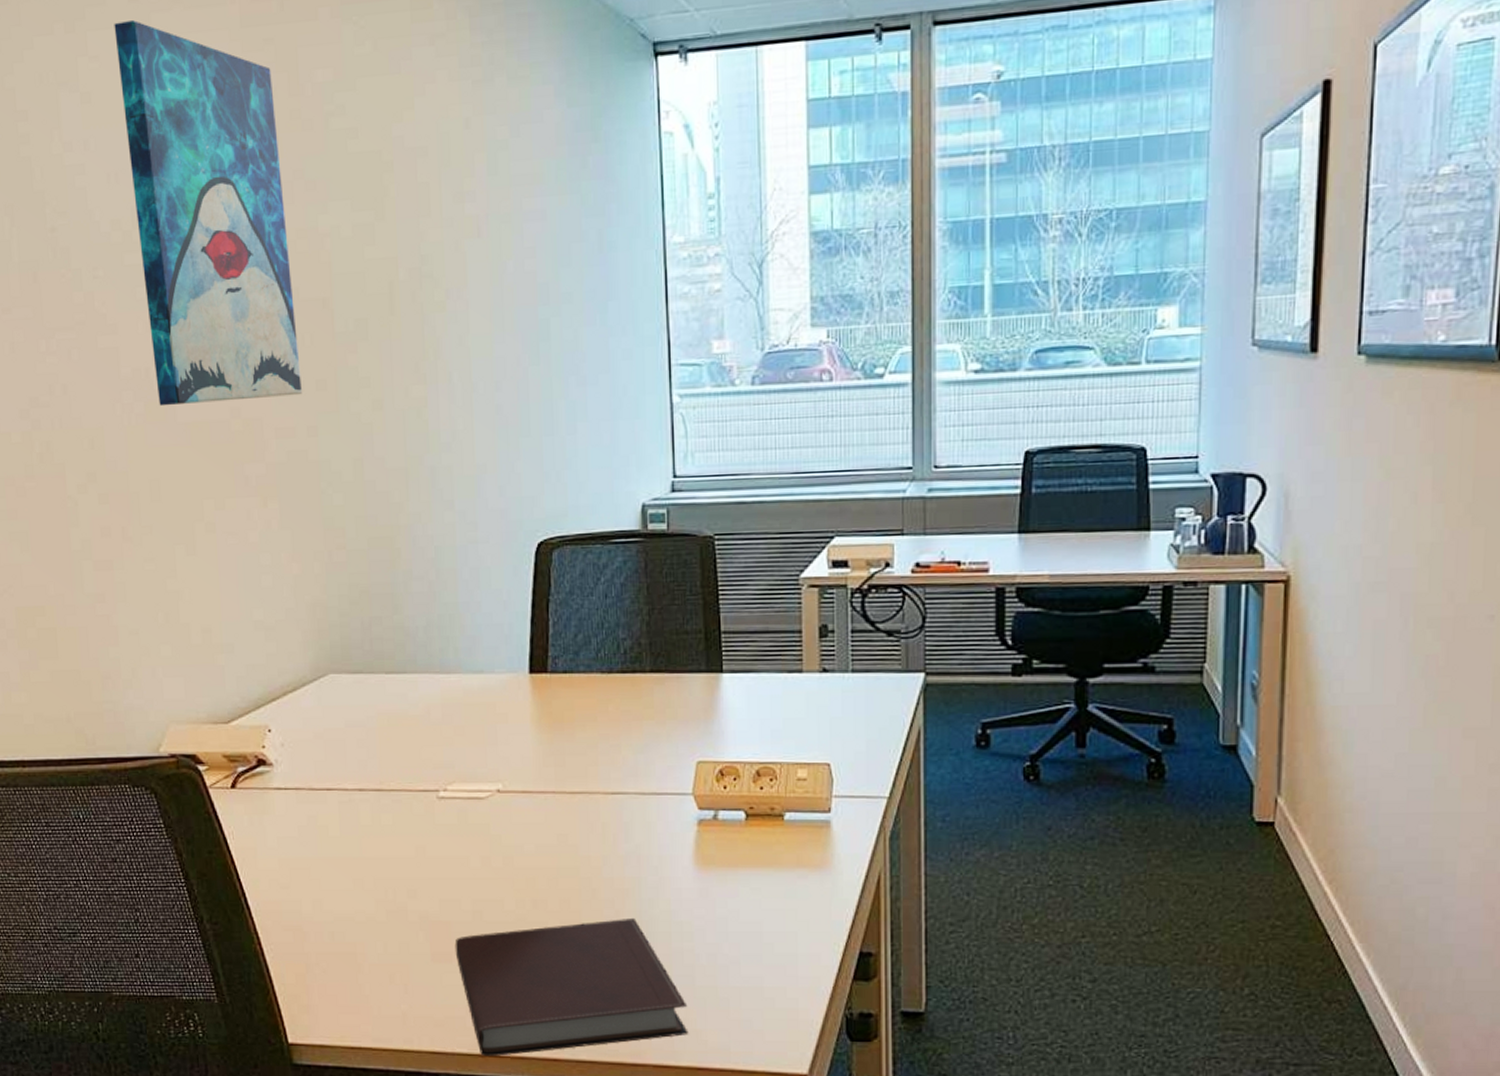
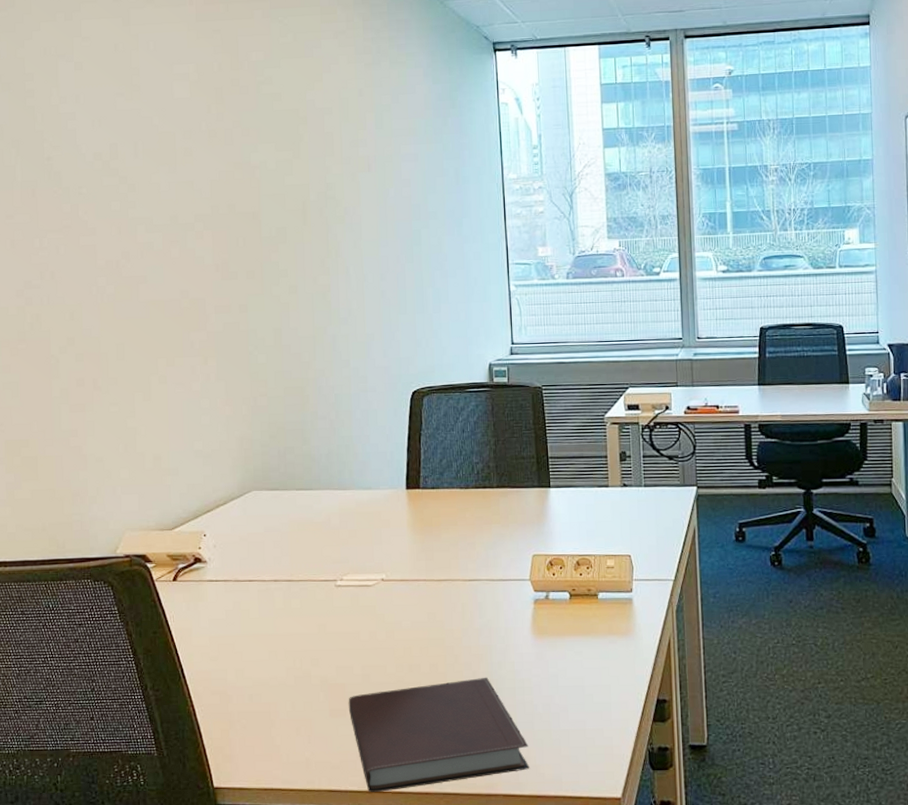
wall art: present [114,20,302,407] -> none [102,14,236,289]

